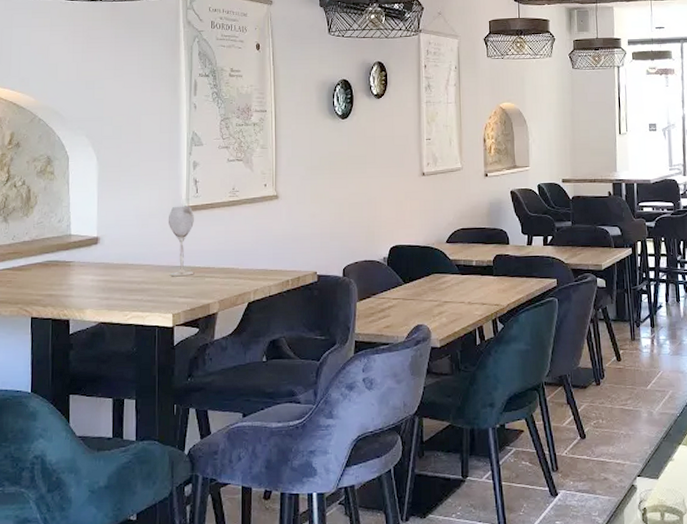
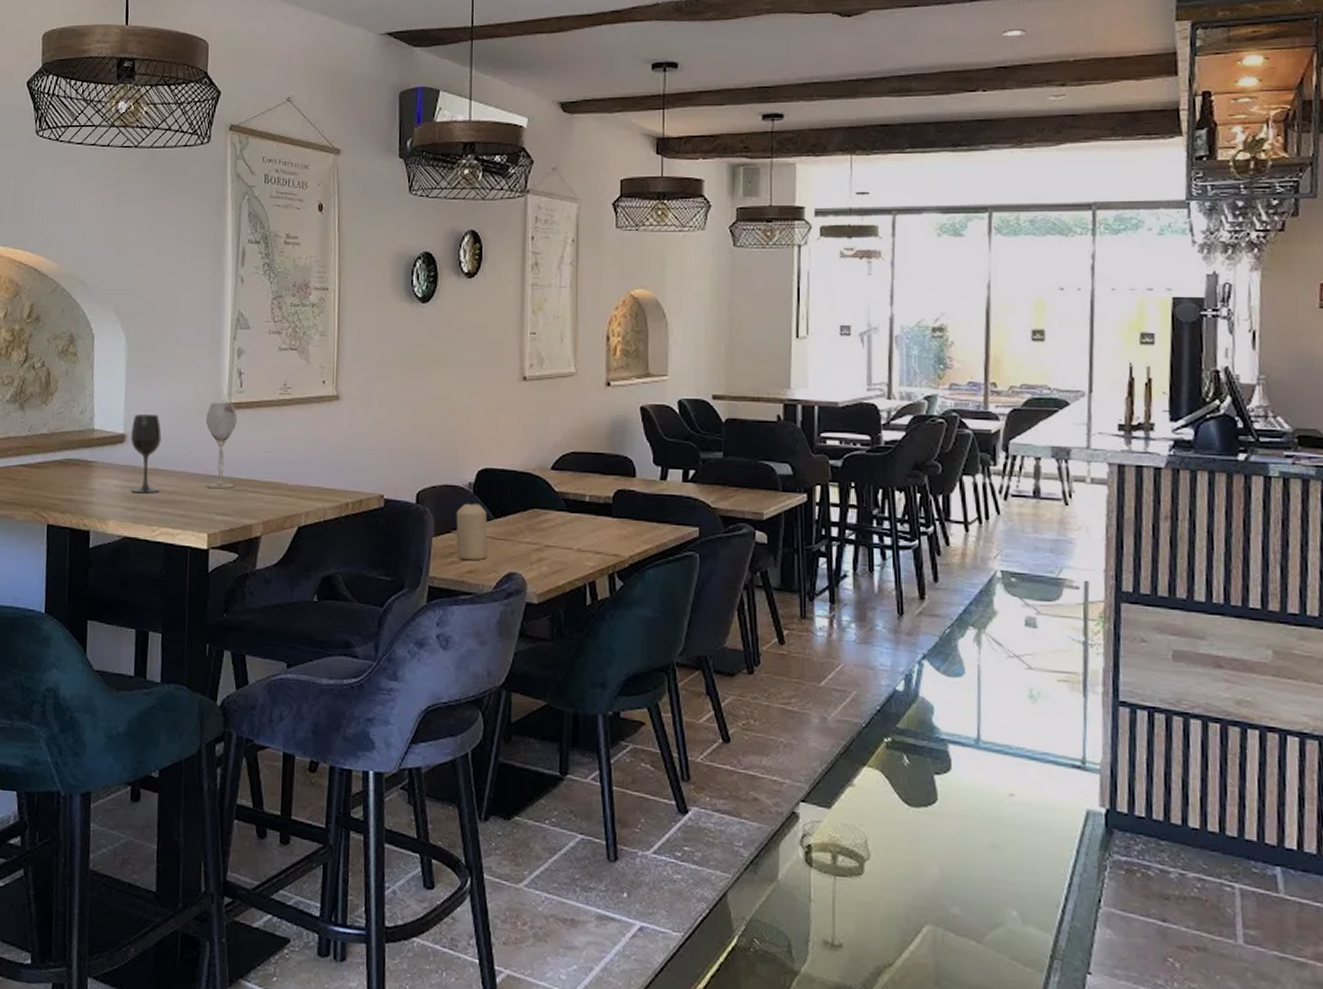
wine glass: none [104,219,130,285] -> present [131,414,162,494]
candle: none [374,273,400,318] -> present [456,503,488,561]

